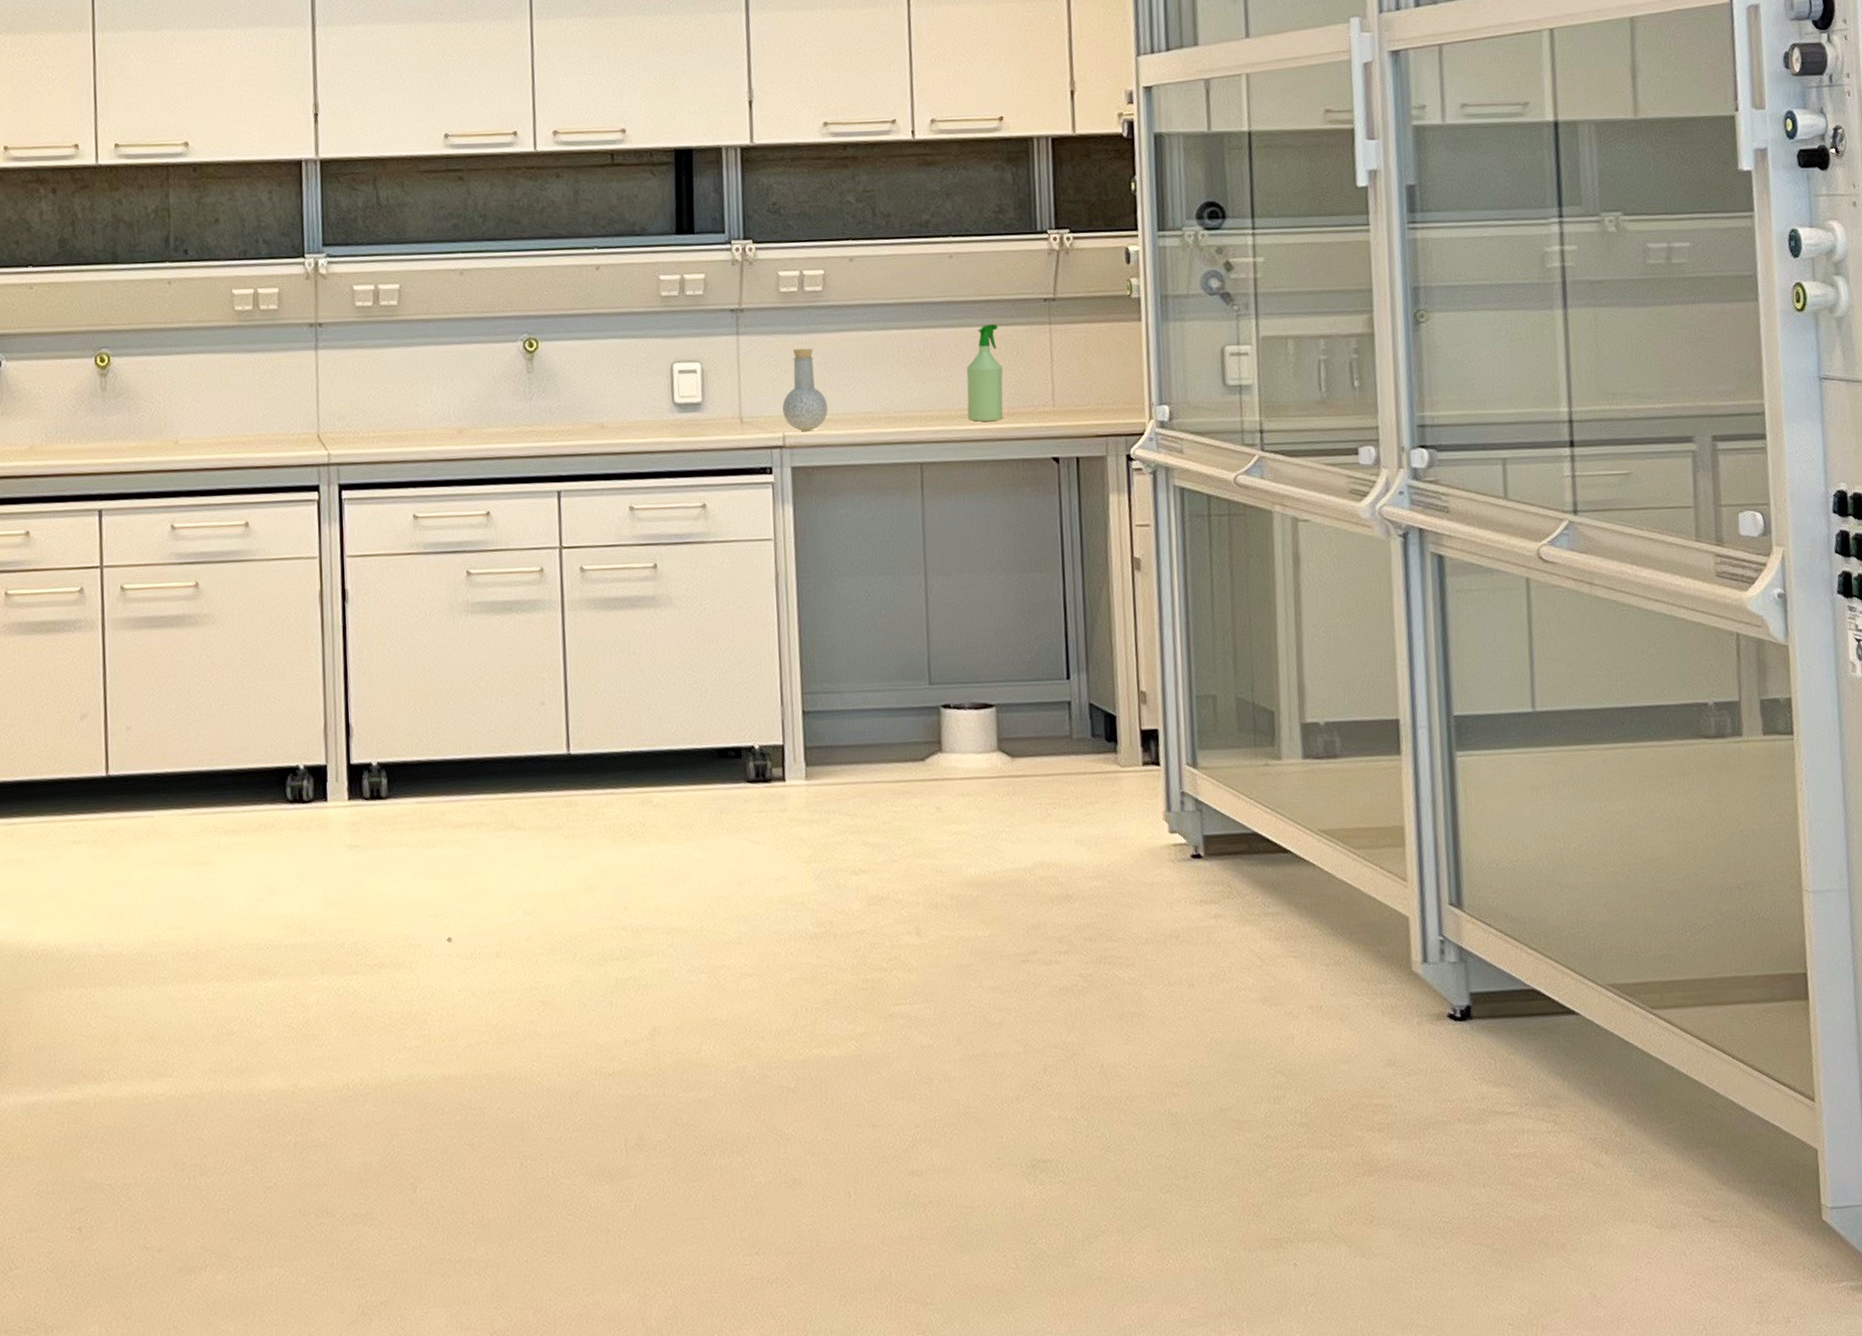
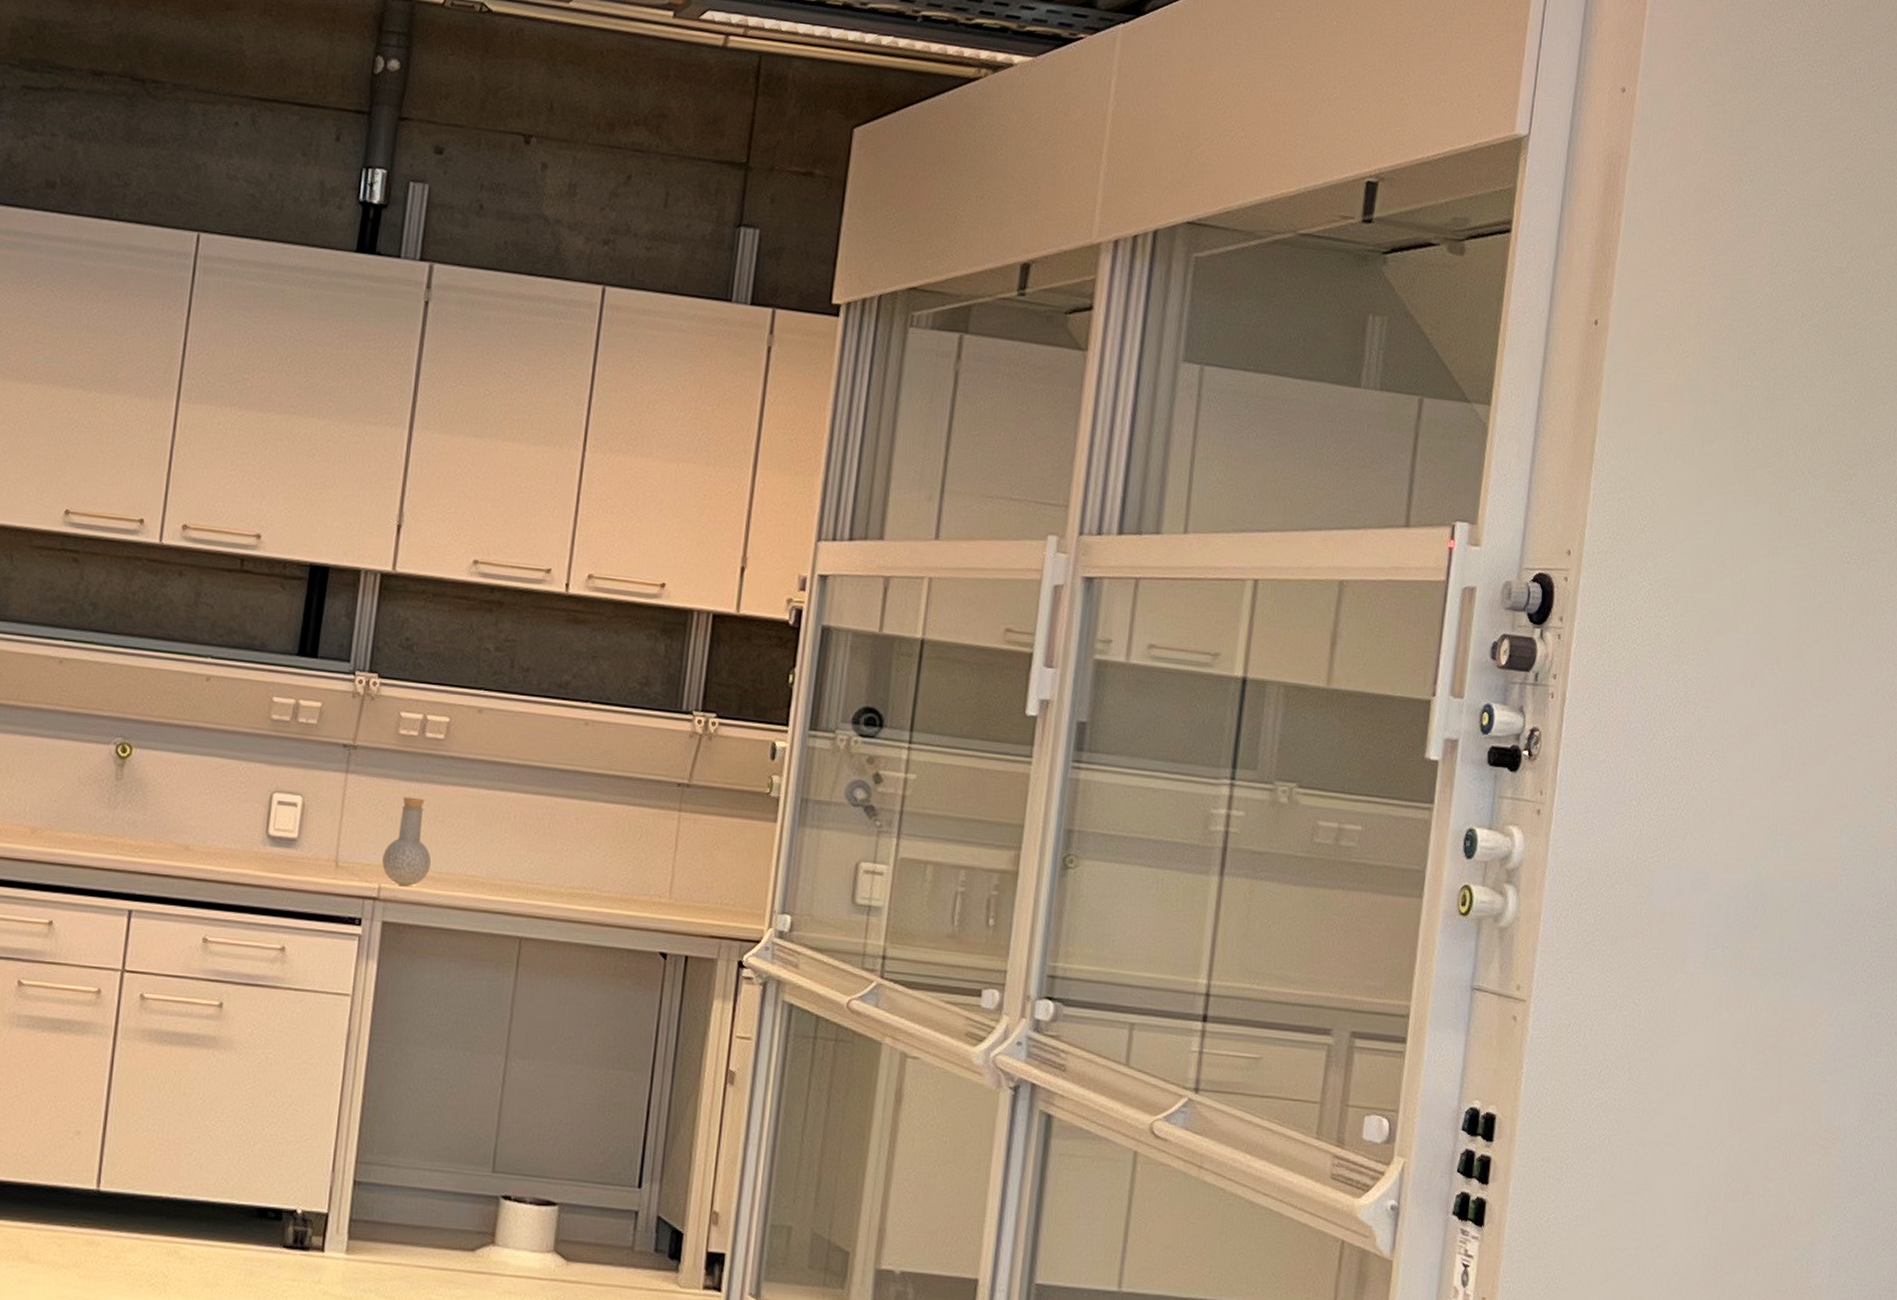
spray bottle: present [966,323,1004,422] -> none [577,801,625,905]

